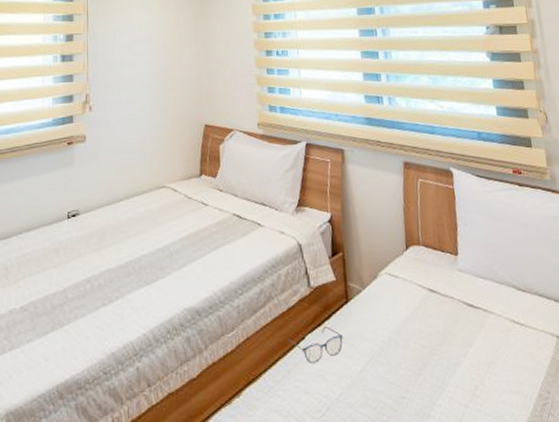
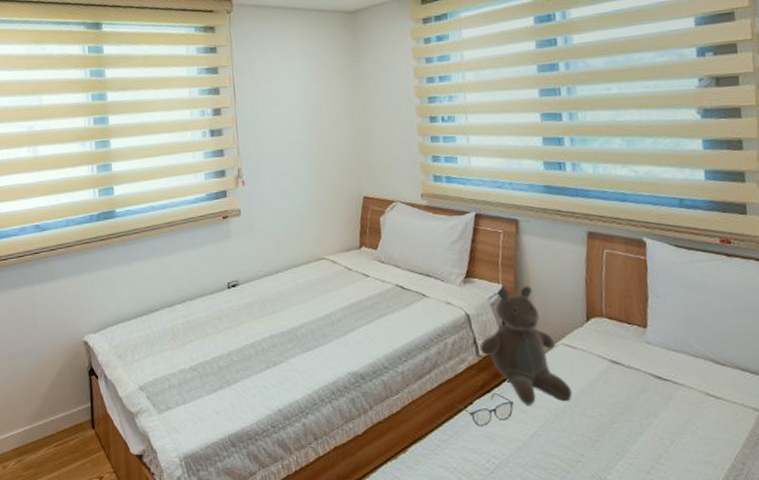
stuffed animal: none [311,214,396,339] -> present [479,286,572,405]

